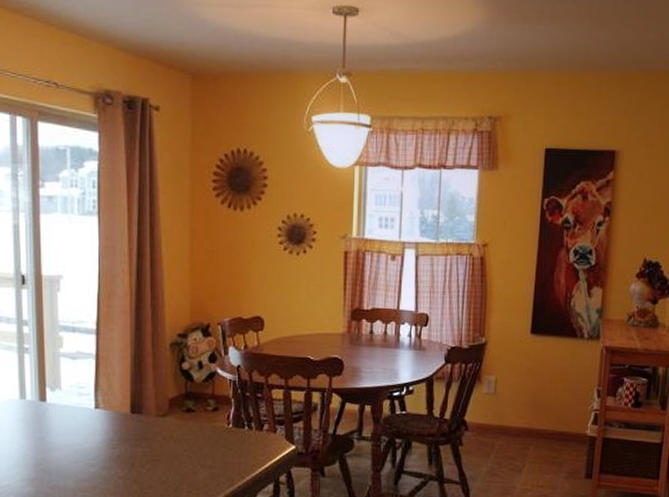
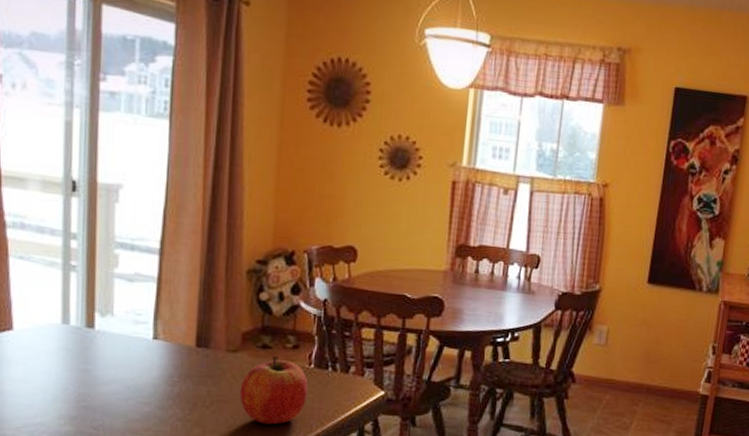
apple: none [170,418,228,480] -> present [239,355,308,425]

